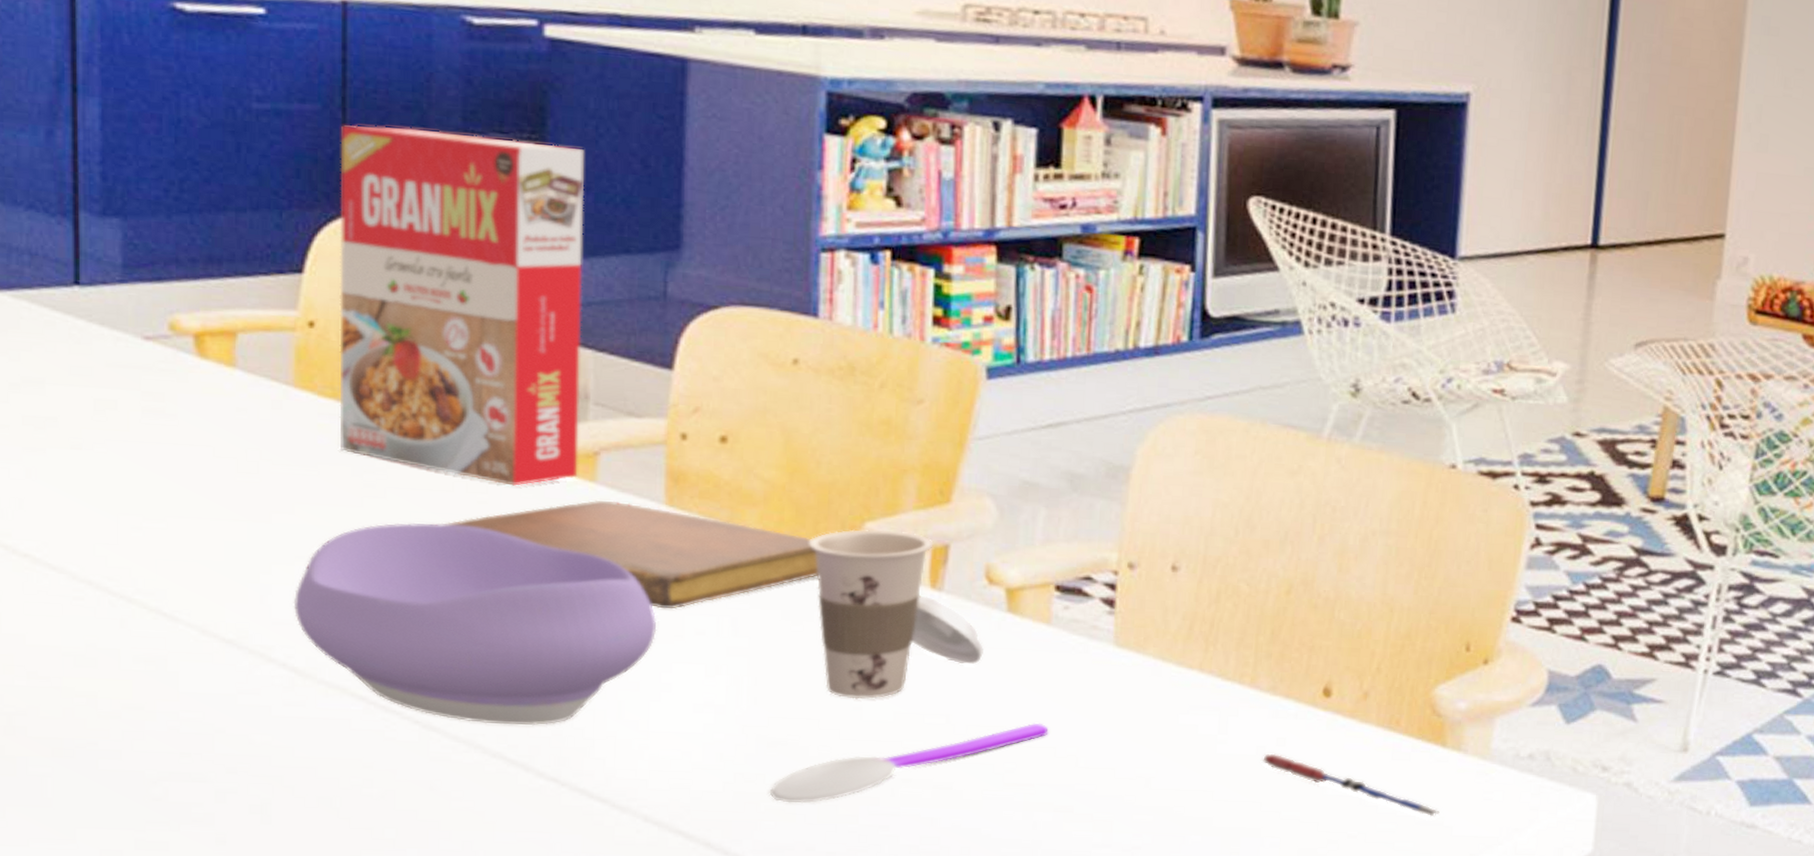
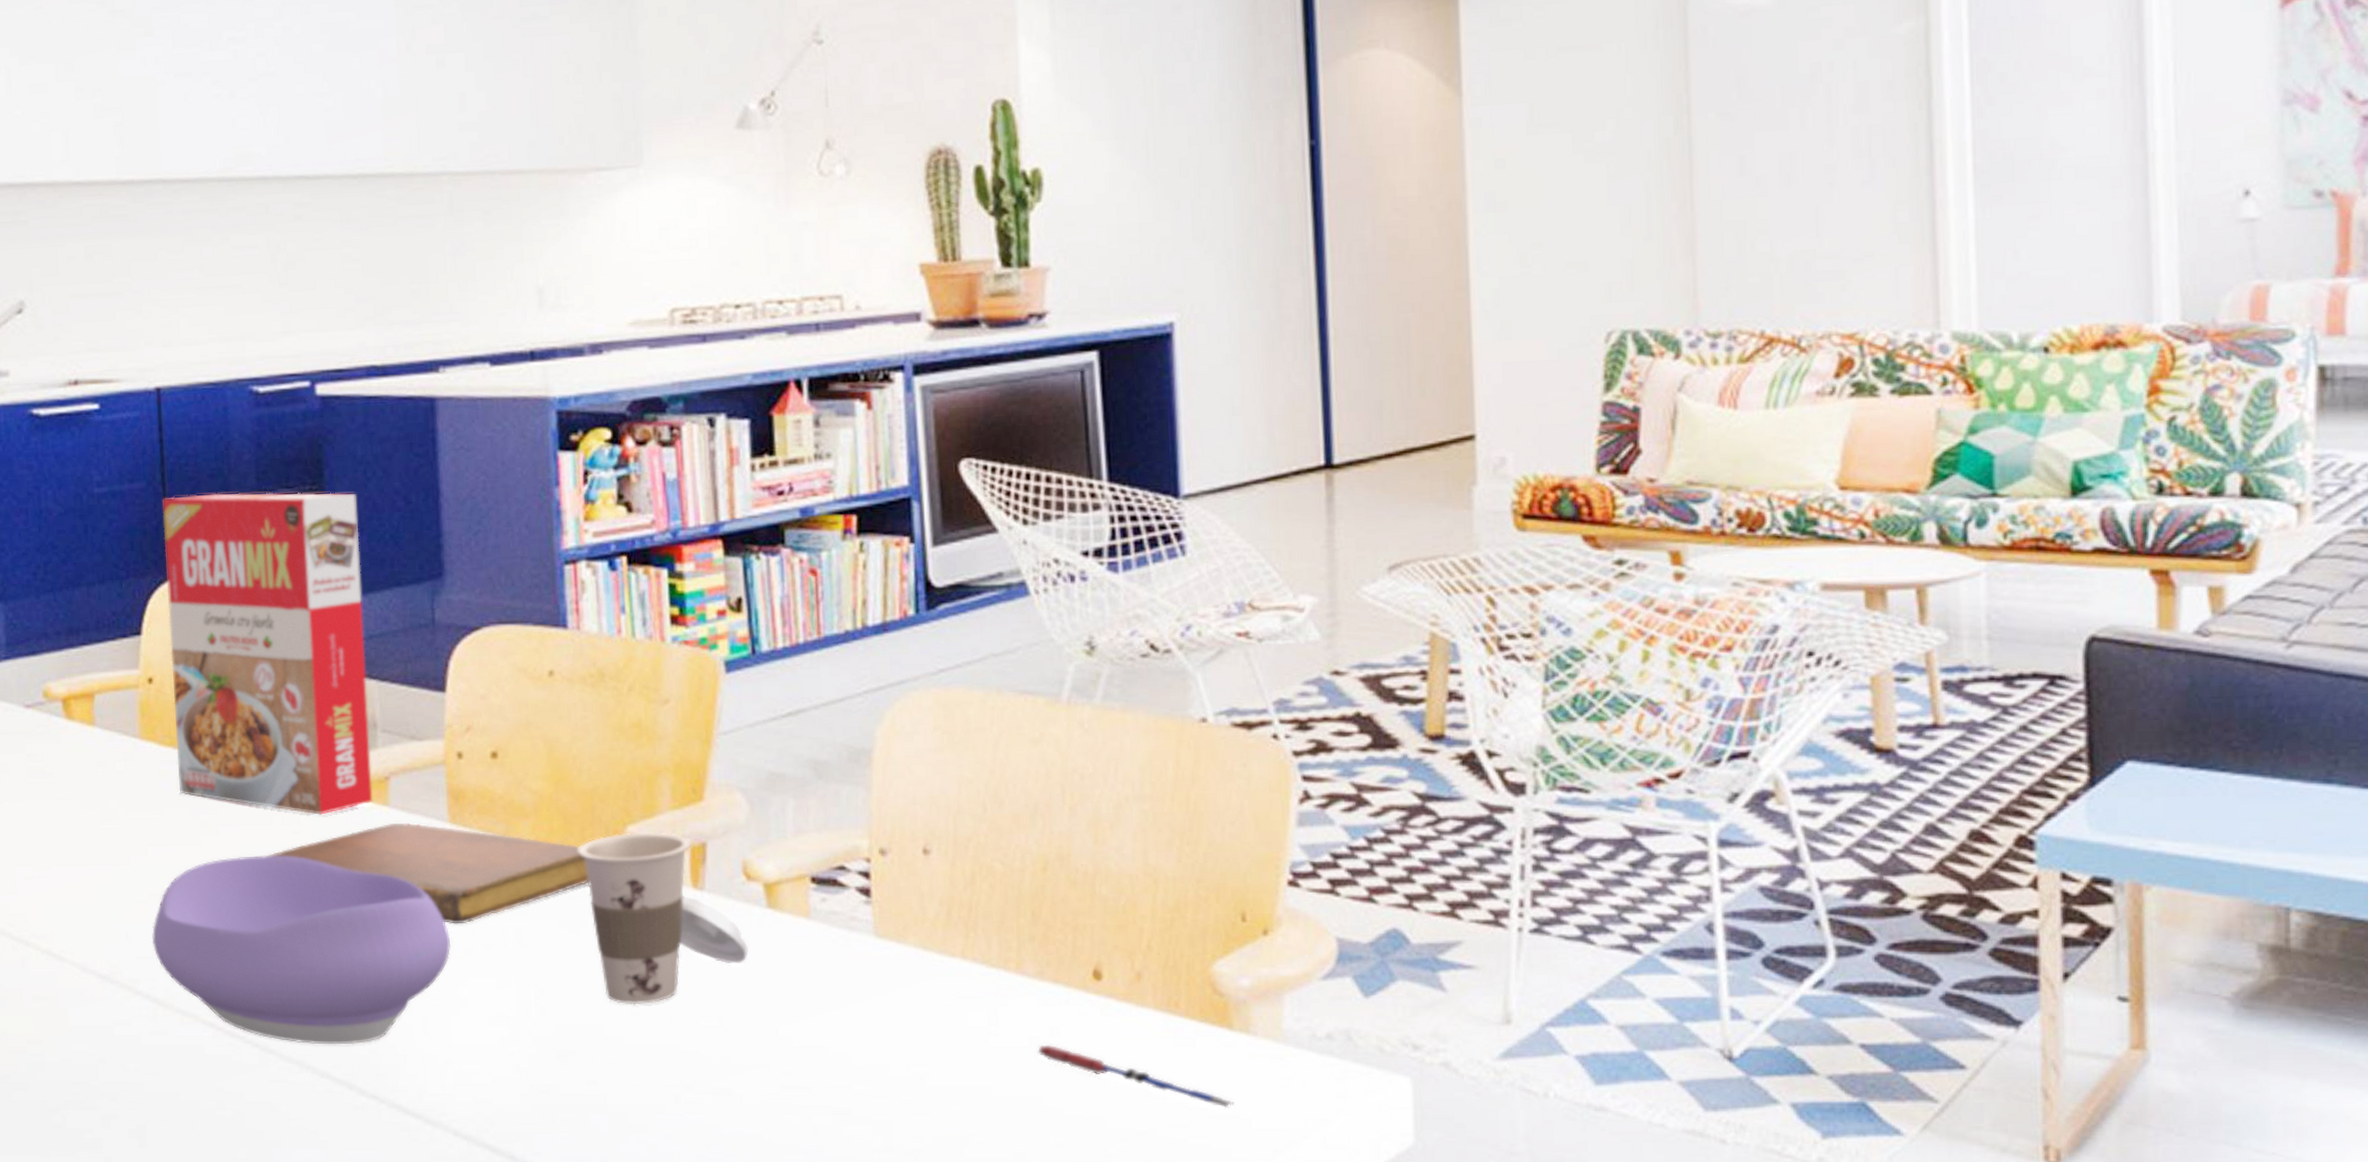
spoon: present [769,722,1049,804] -> none [563,1021,819,1114]

